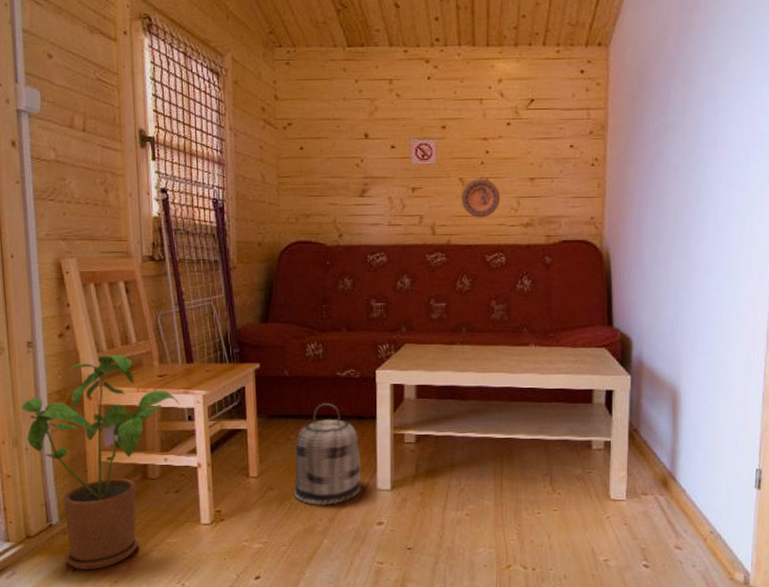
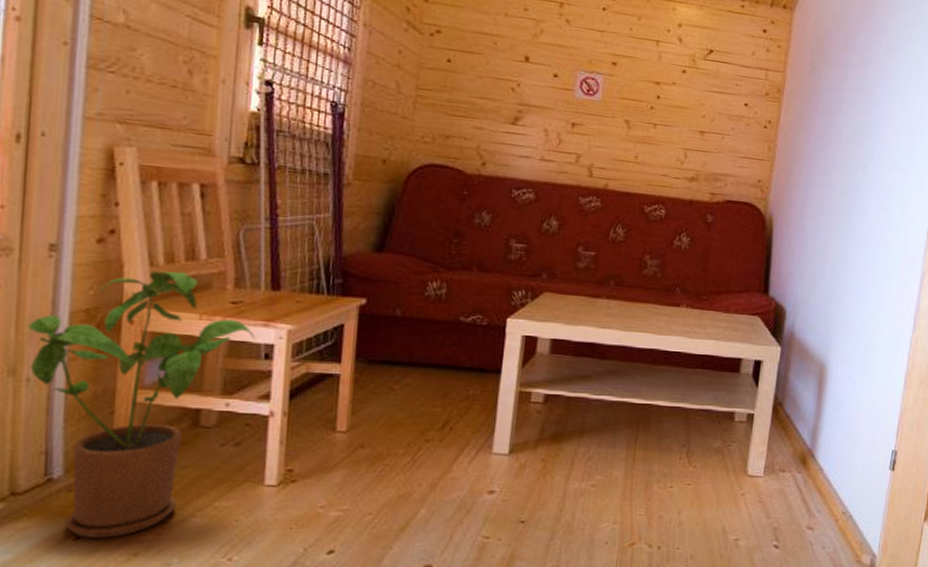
basket: present [294,403,362,506] -> none [390,351,477,470]
decorative plate: present [462,179,500,218] -> none [625,123,667,166]

